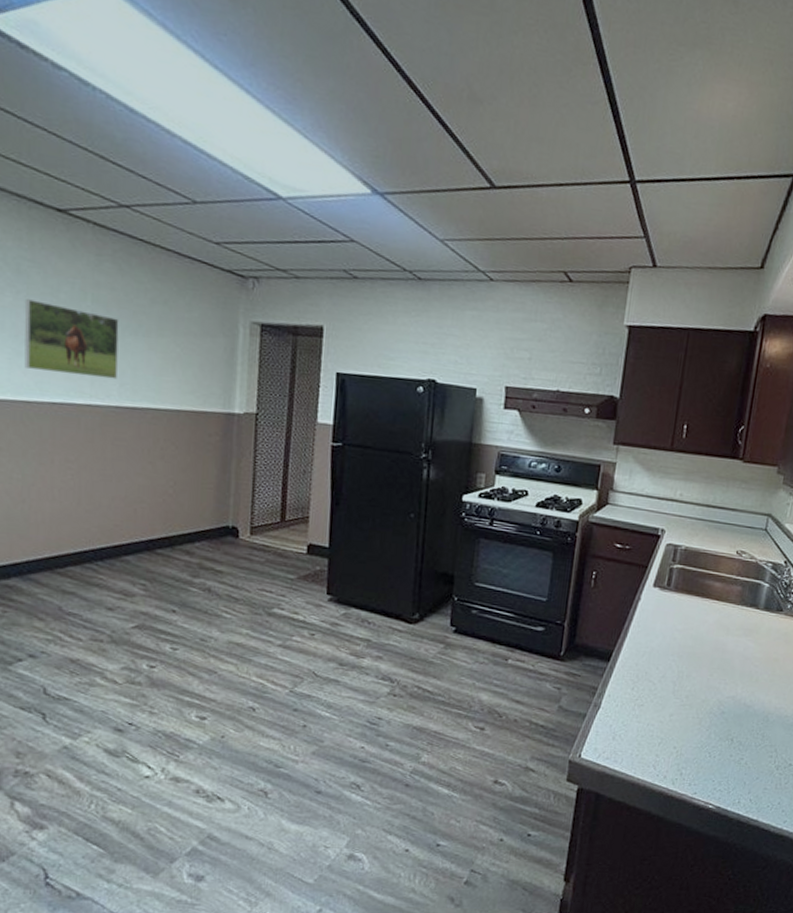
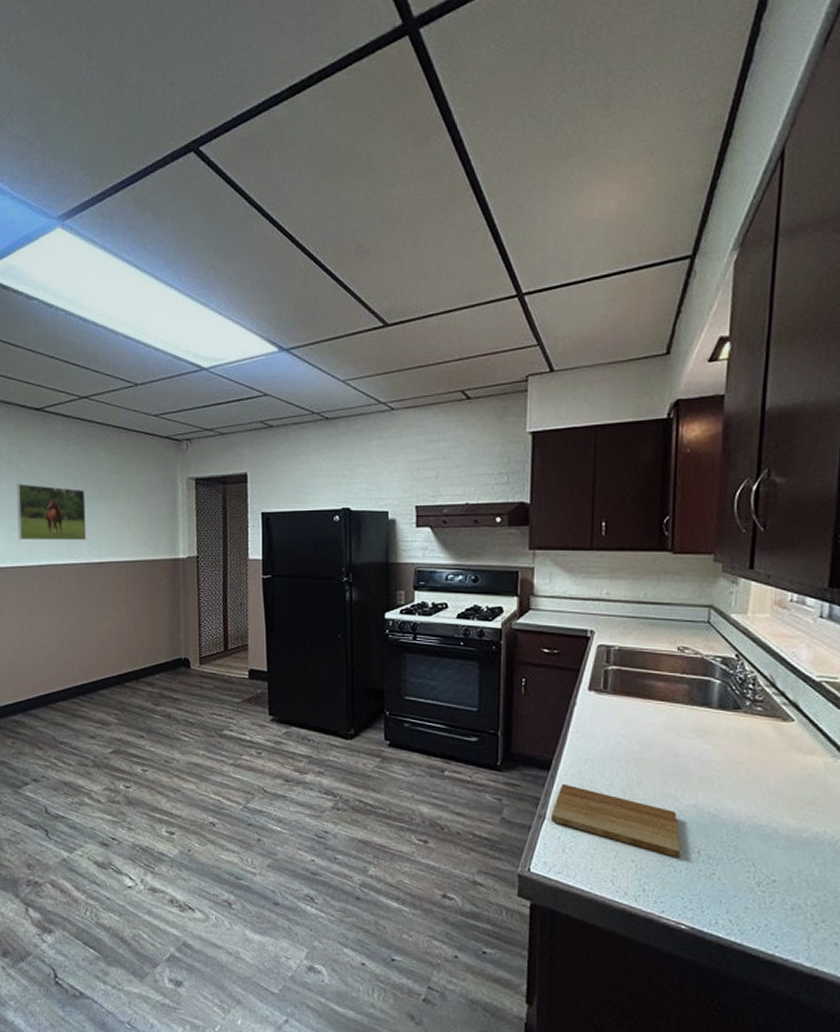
cutting board: none [606,674,718,745] -> present [552,783,681,858]

